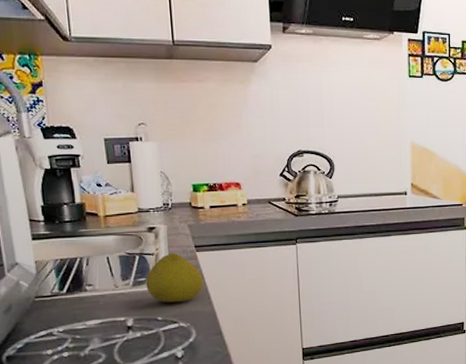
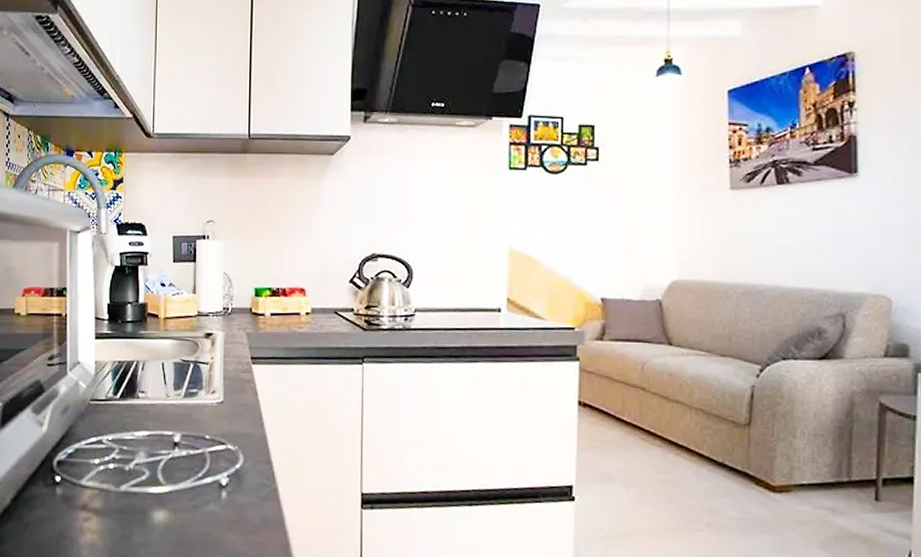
lemon: present [145,253,203,303] -> none [197,363,256,421]

